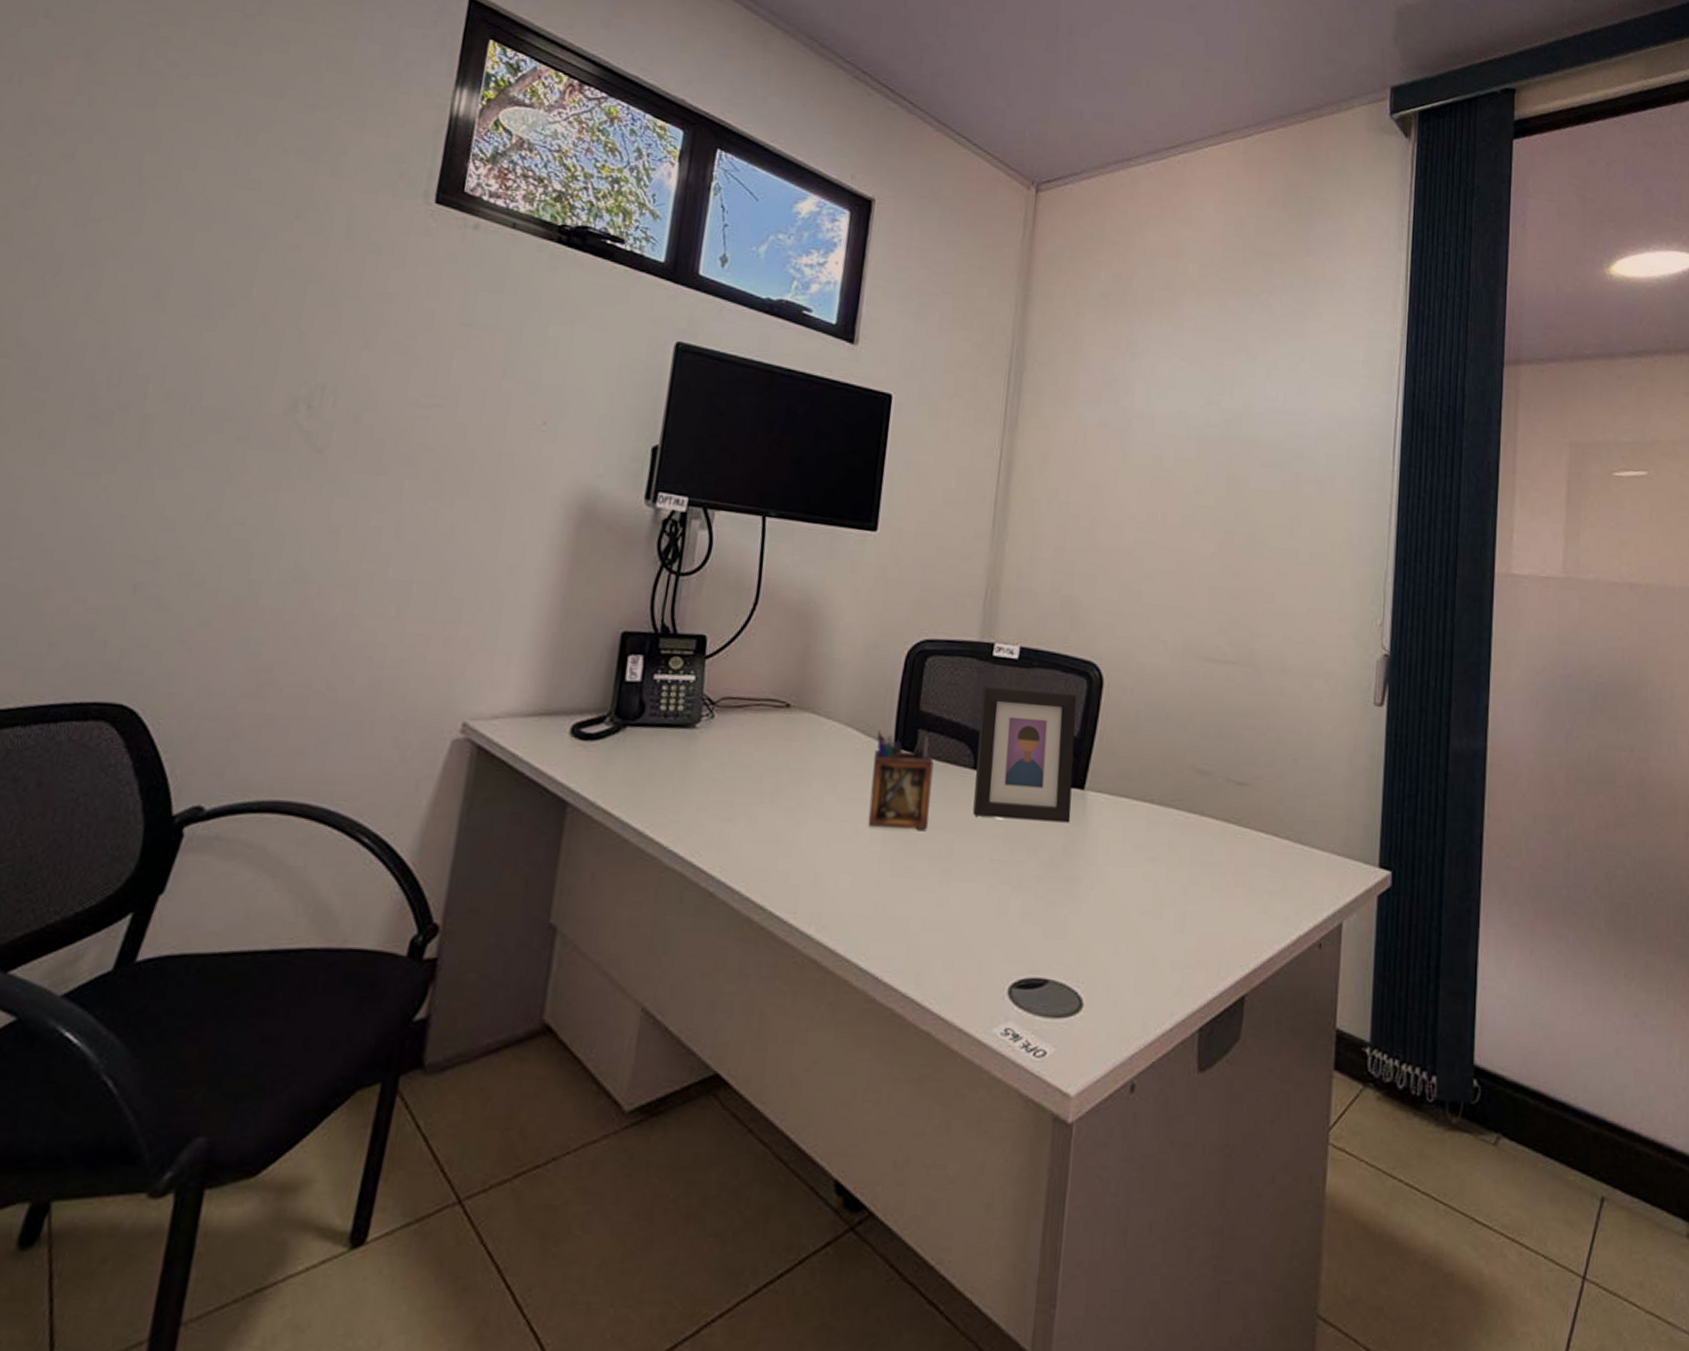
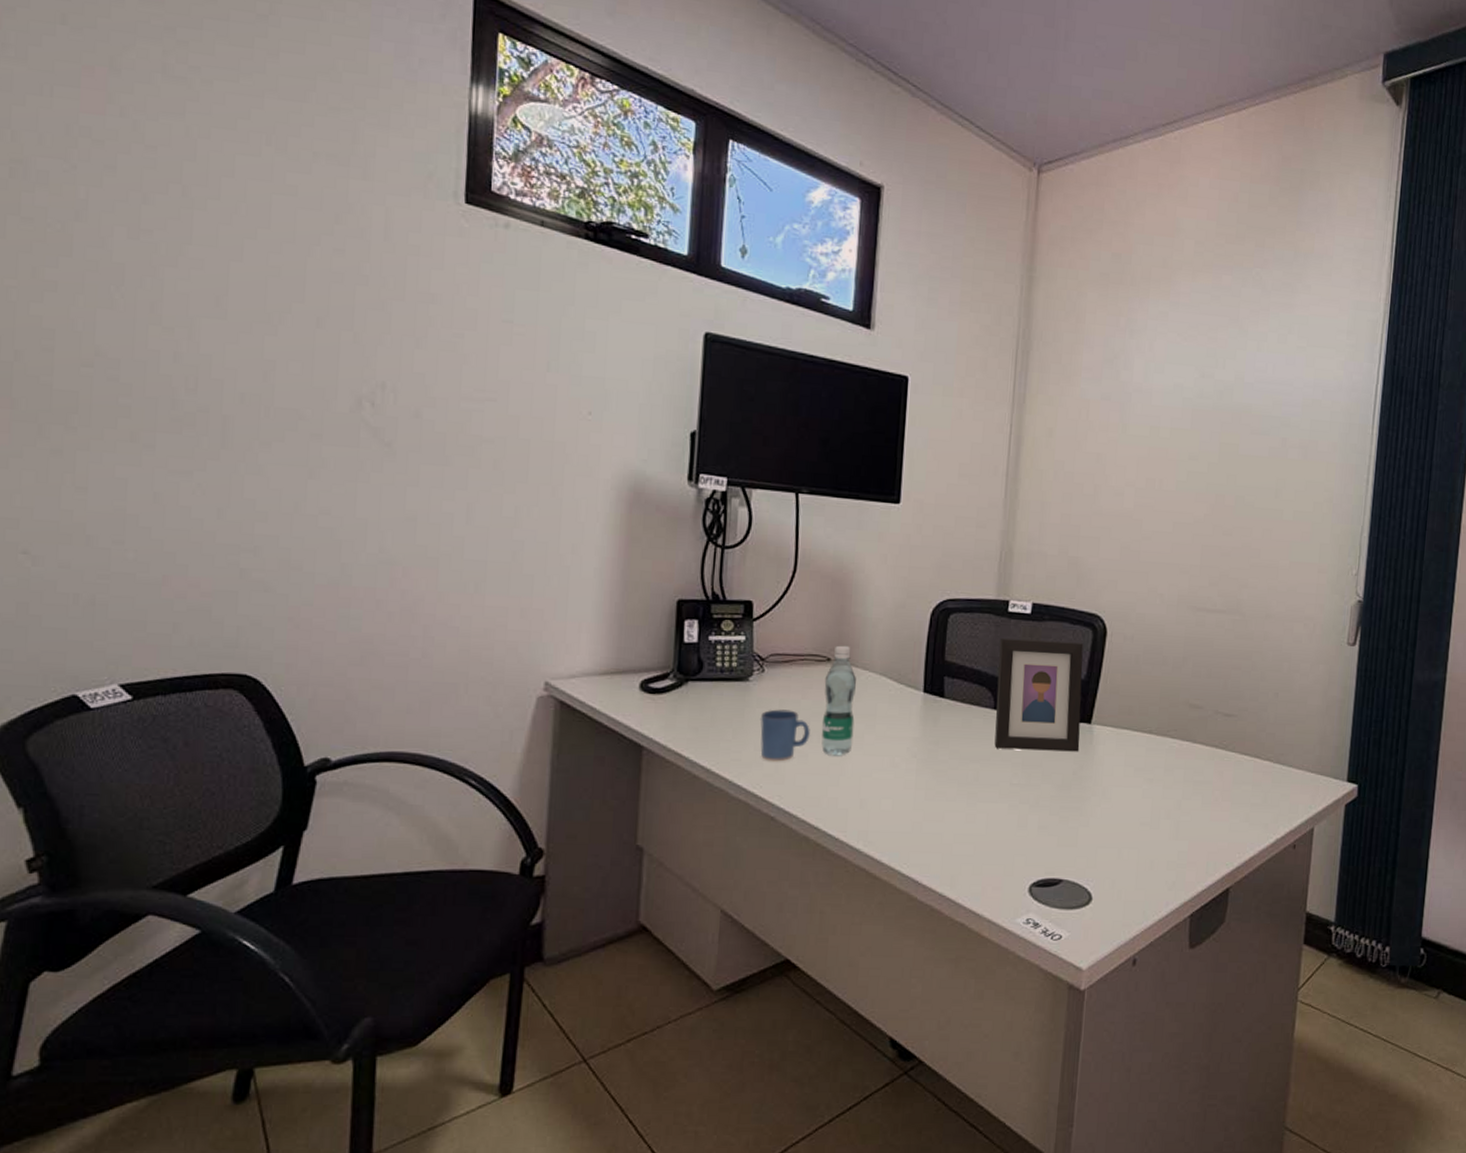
mug: none [703,762,762,825] -> present [759,709,810,762]
bottle: none [773,689,818,821] -> present [821,645,856,756]
desk organizer: present [868,729,934,830] -> none [903,676,959,761]

